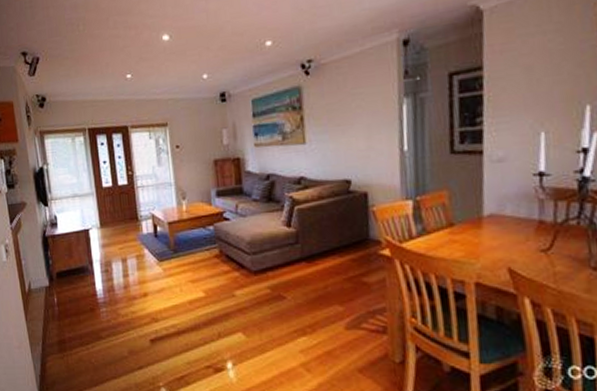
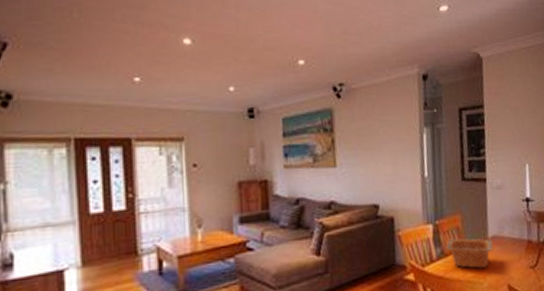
serving bowl: none [427,215,490,248] -> present [445,238,493,269]

